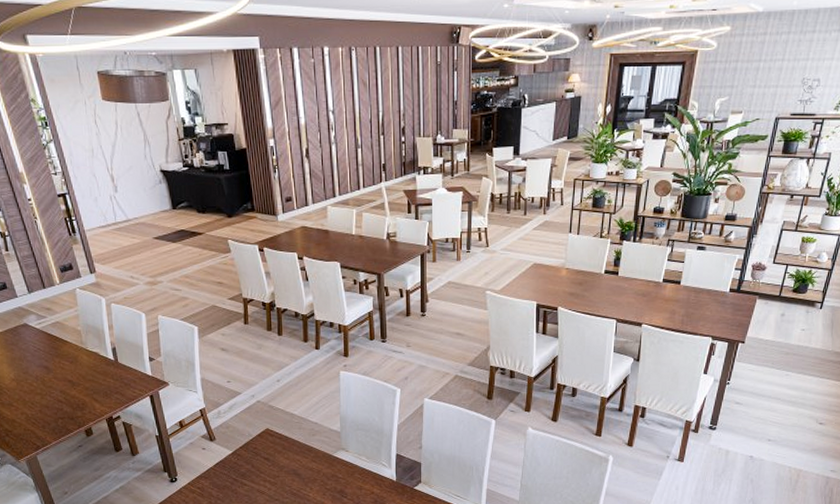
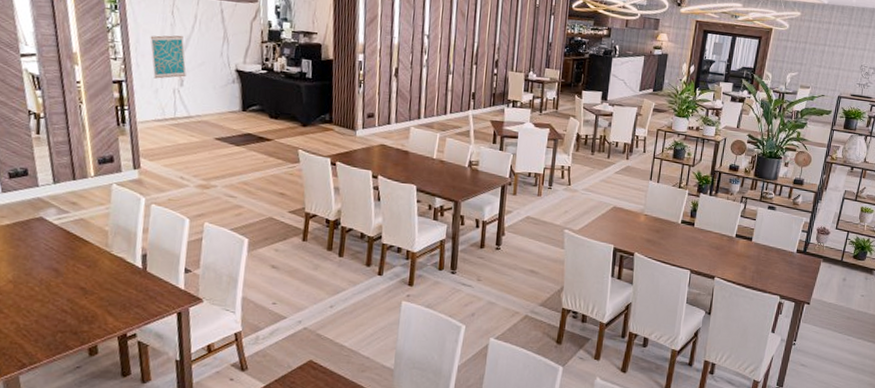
wall art: none [81,143,118,188] -> present [150,35,187,79]

